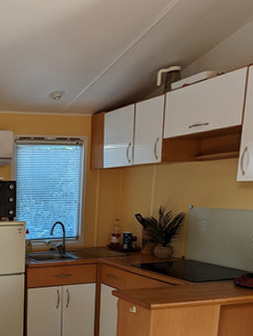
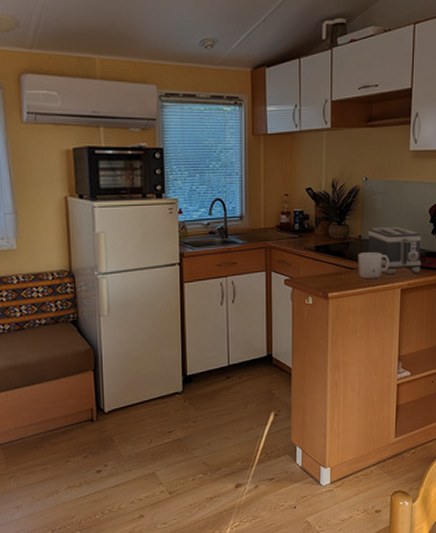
mug: none [180,271,211,295] -> present [358,252,389,280]
toaster: none [190,249,244,292] -> present [368,227,422,275]

